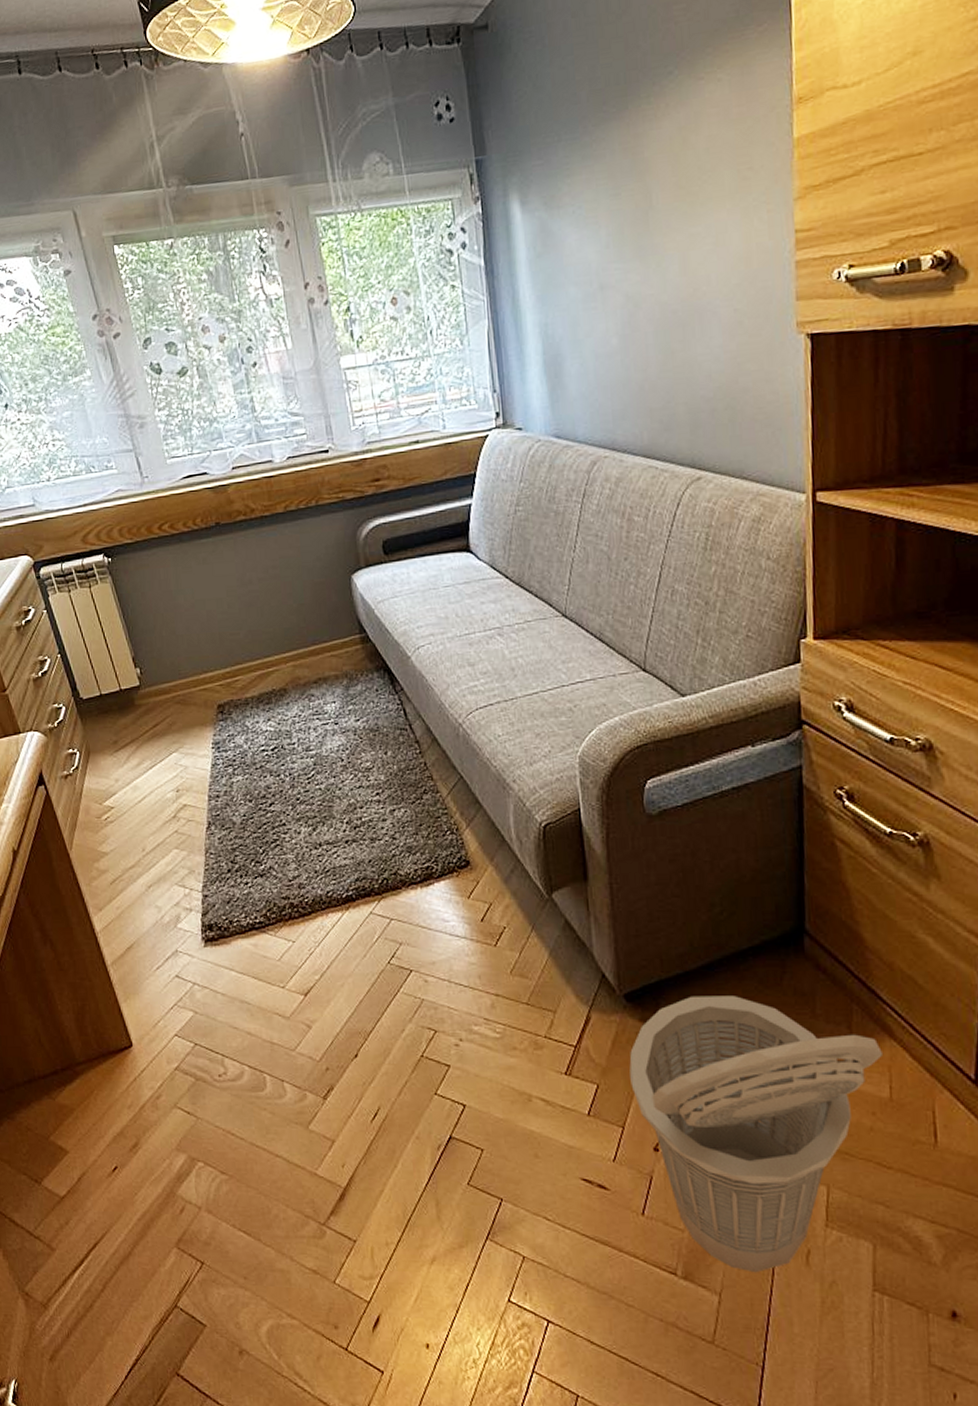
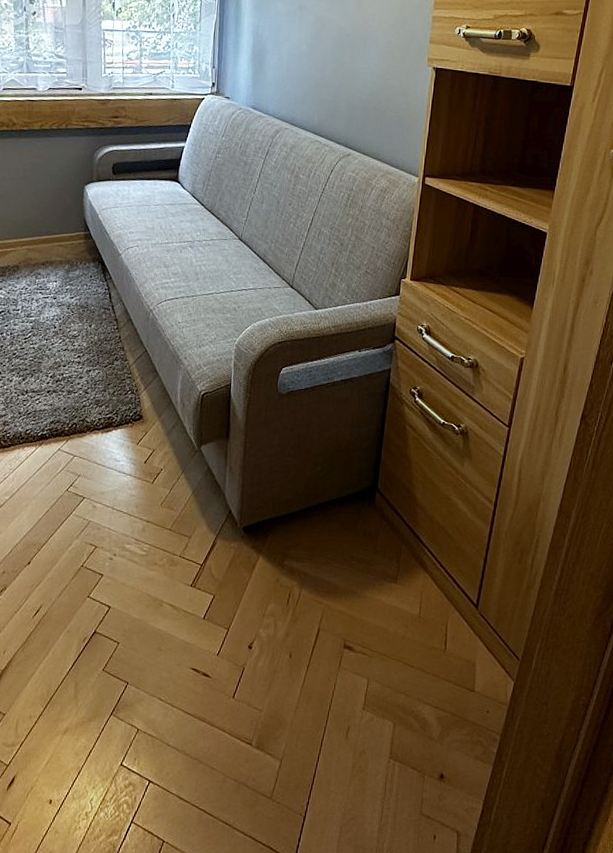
laundry basket: present [629,996,884,1273] -> none [238,531,419,744]

